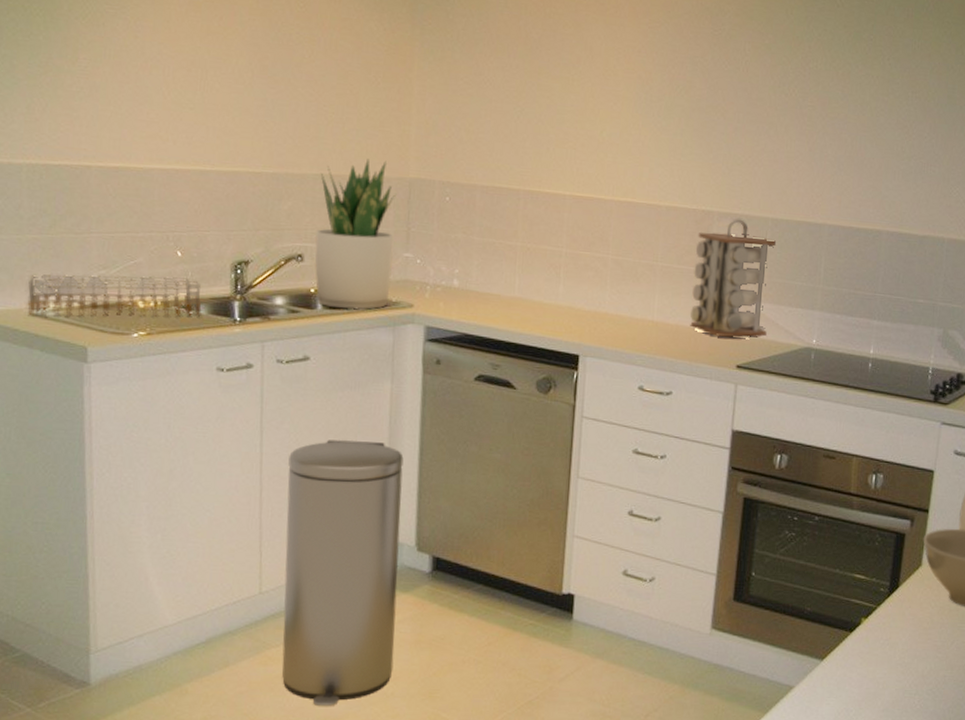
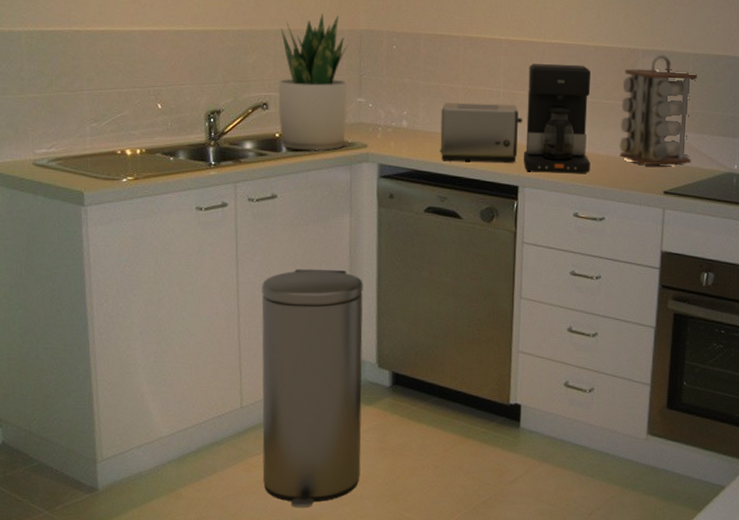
dish rack: present [27,274,202,317] -> none [31,127,181,166]
toaster: none [494,261,587,329] -> present [440,103,523,163]
coffee maker: none [586,222,661,343] -> present [524,64,591,173]

